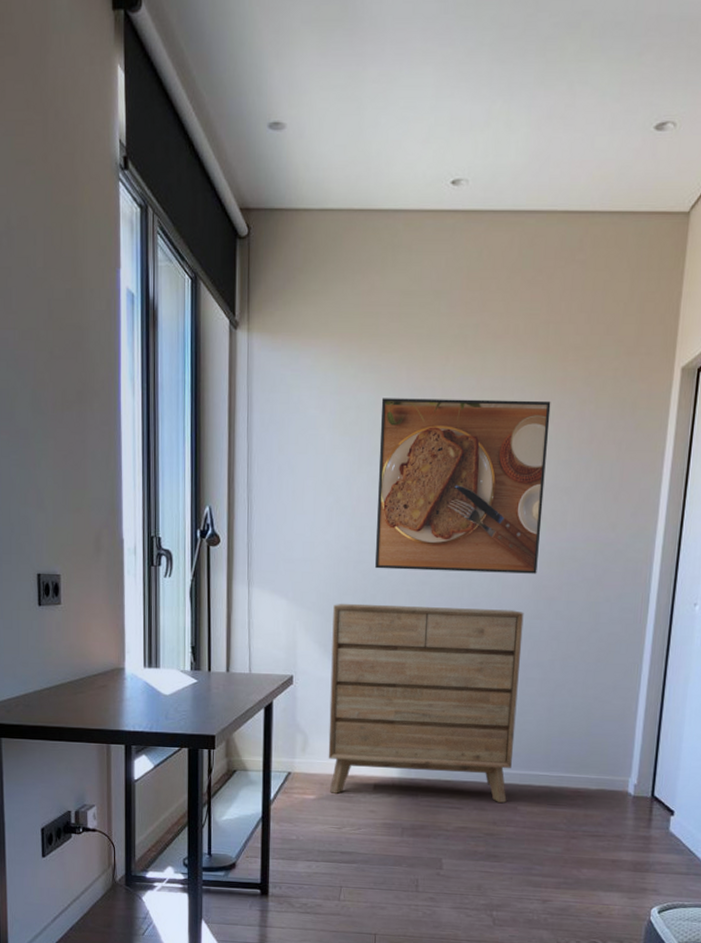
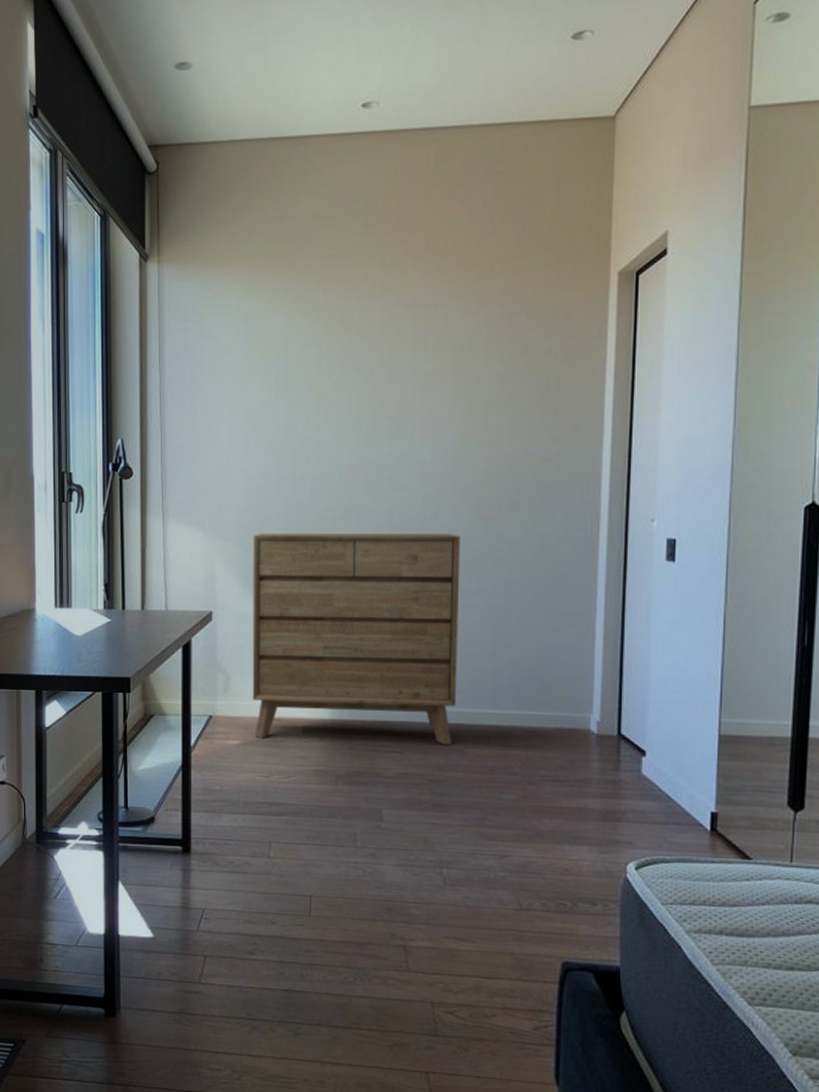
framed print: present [374,398,551,574] -> none [296,314,478,496]

